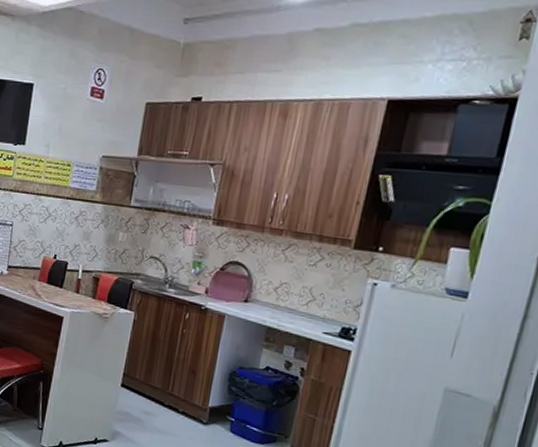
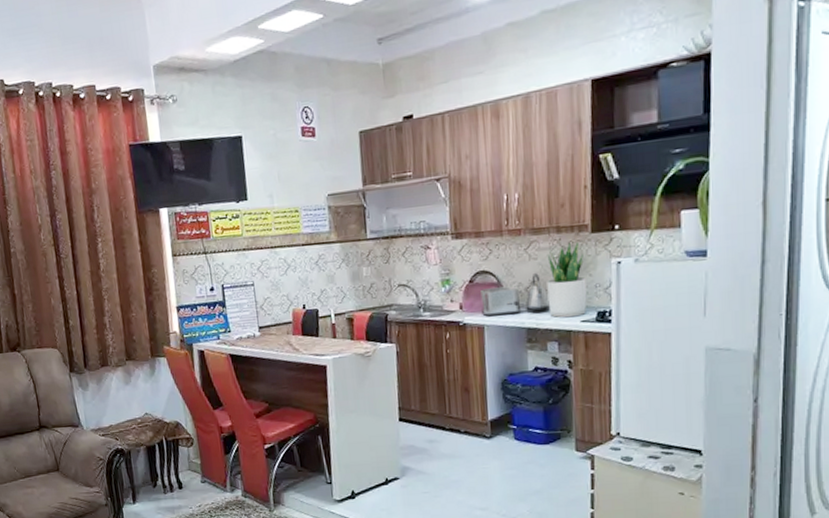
toaster: none [226,279,271,311] -> present [480,286,522,317]
kettle: none [269,274,297,316] -> present [524,272,550,314]
planter: none [293,253,341,328] -> present [547,242,587,318]

